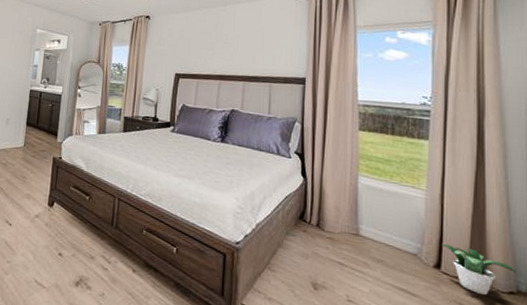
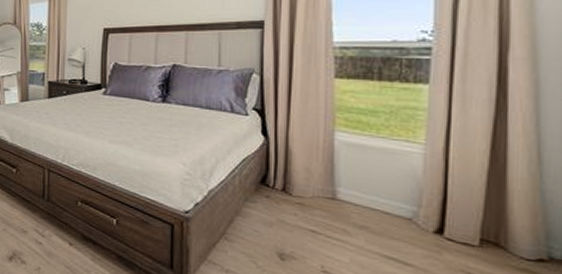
potted plant: present [441,244,517,295] -> none [445,206,549,263]

